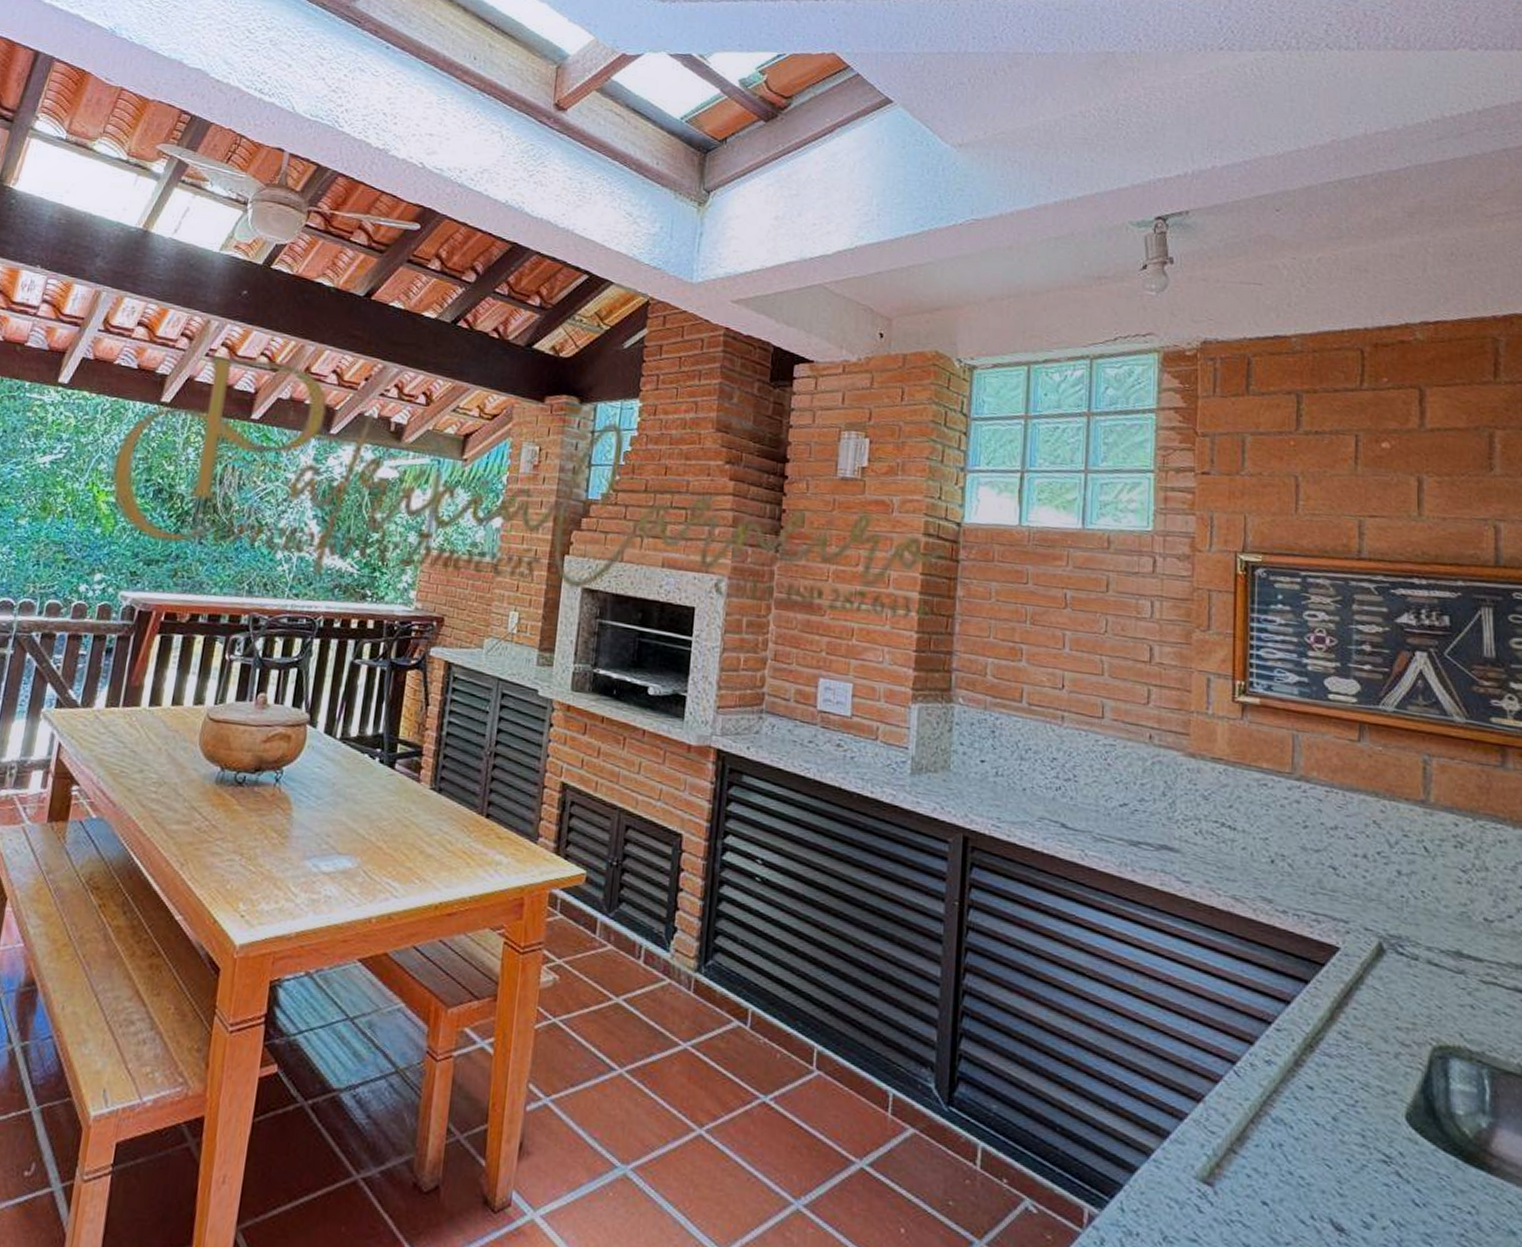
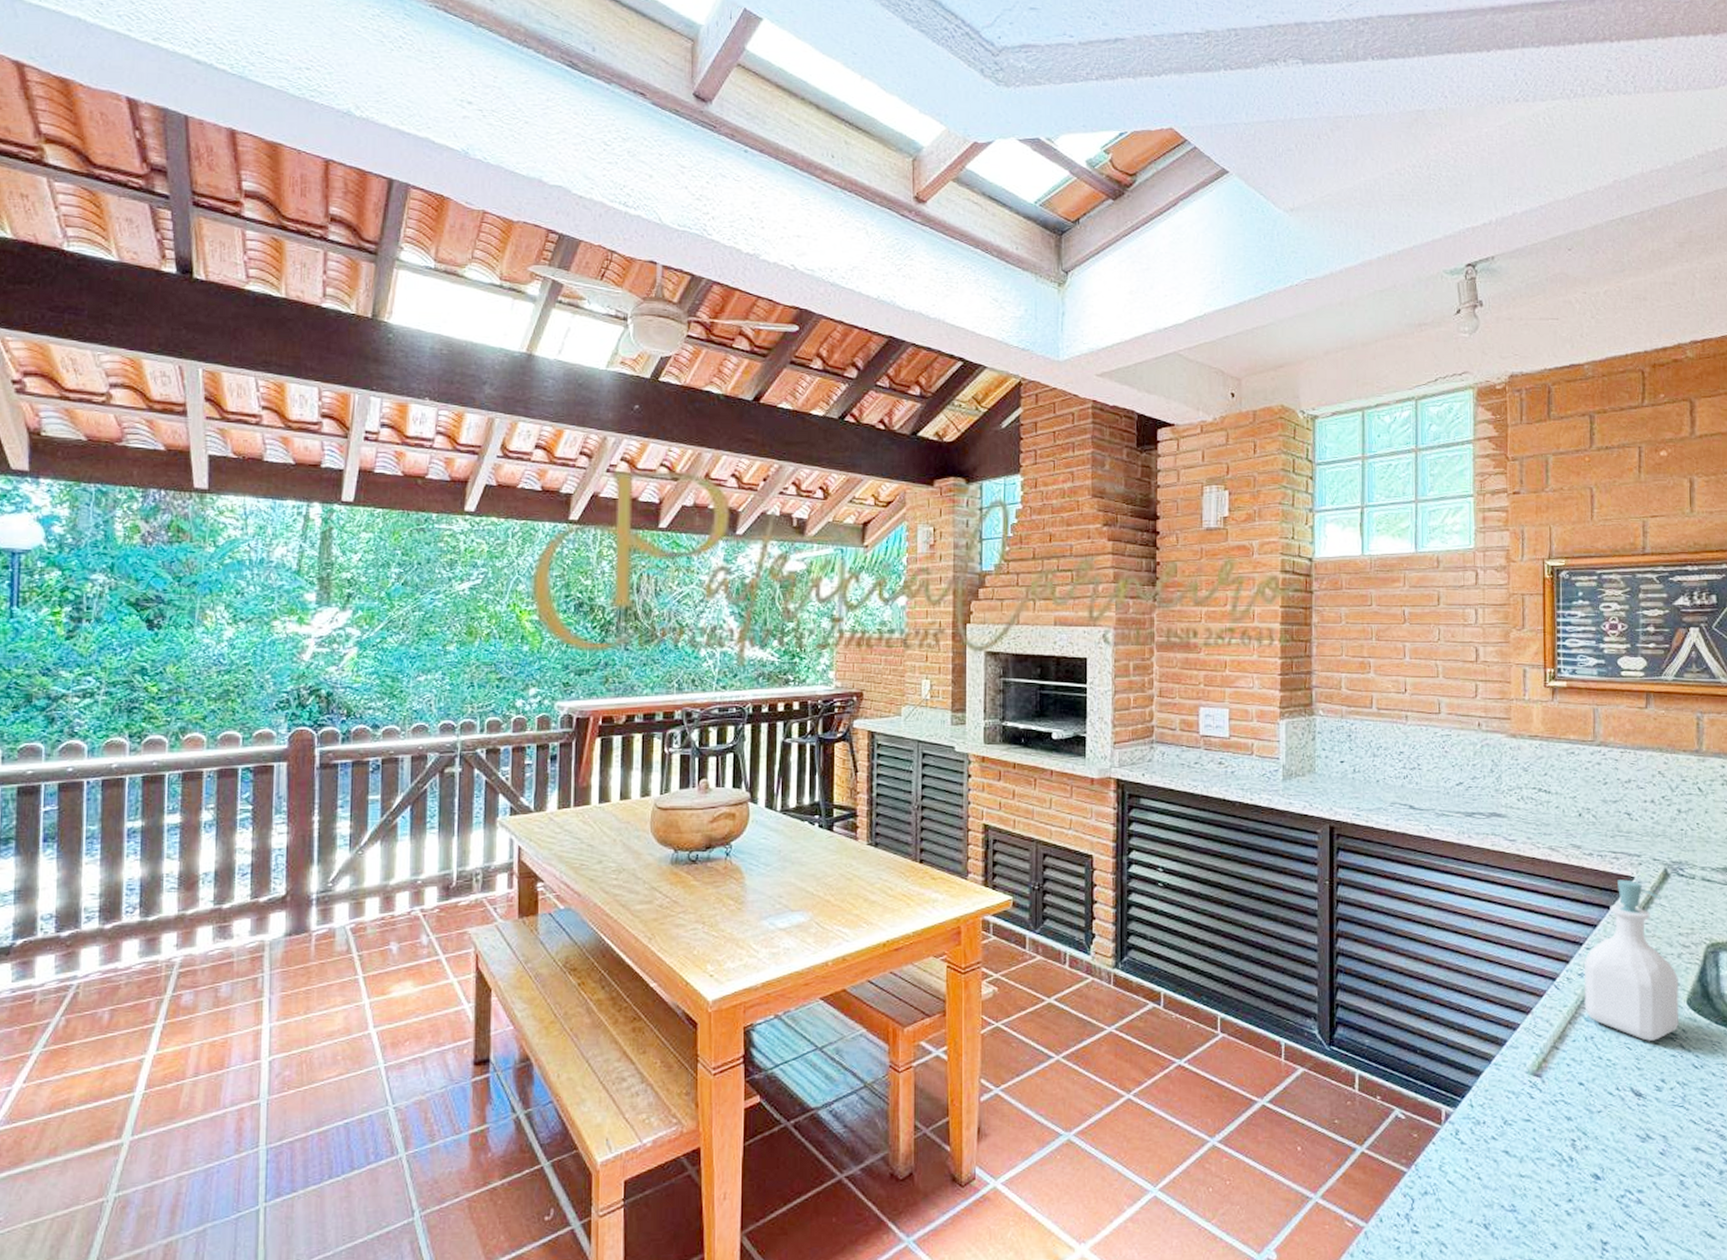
soap bottle: none [1272,948,1397,1162] -> present [1584,879,1680,1041]

